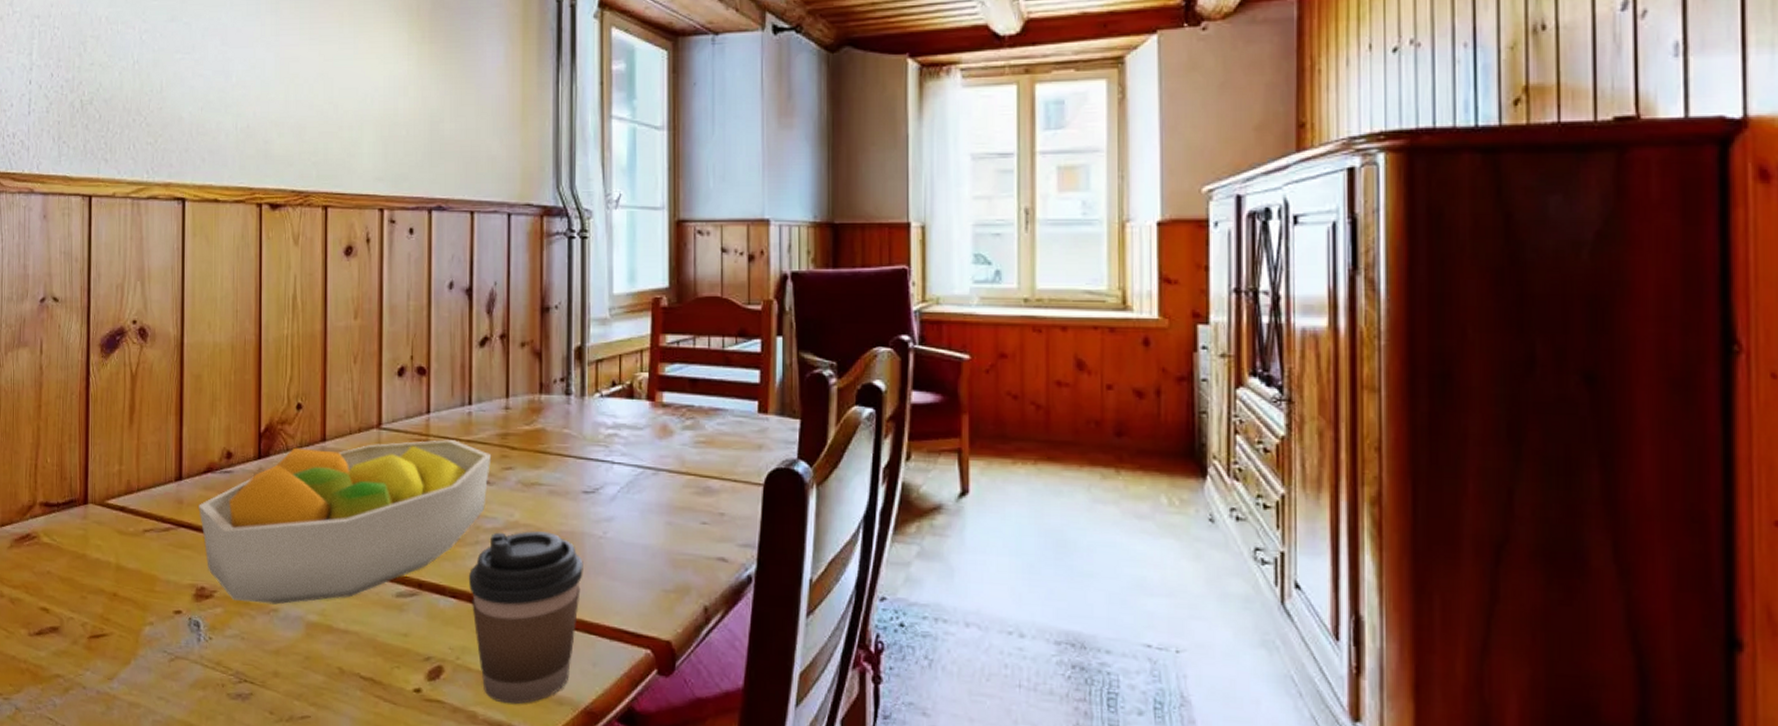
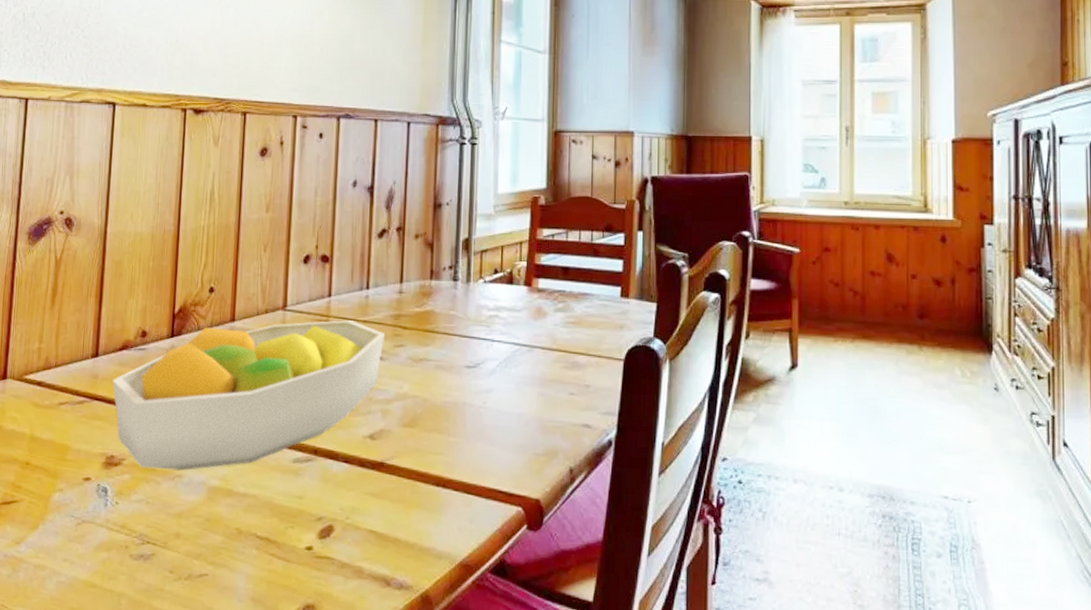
coffee cup: present [468,531,583,704] -> none [360,402,464,559]

